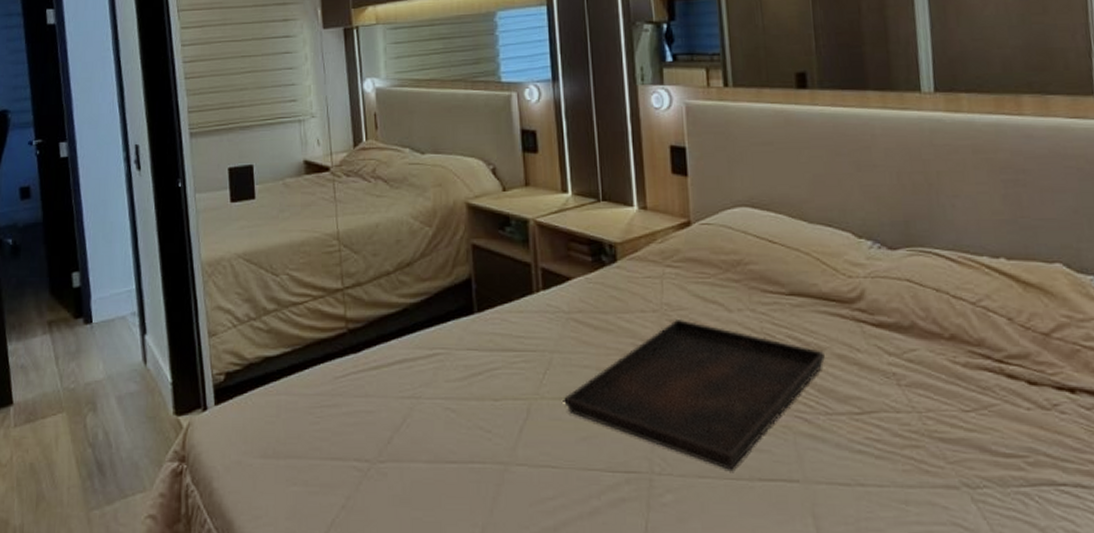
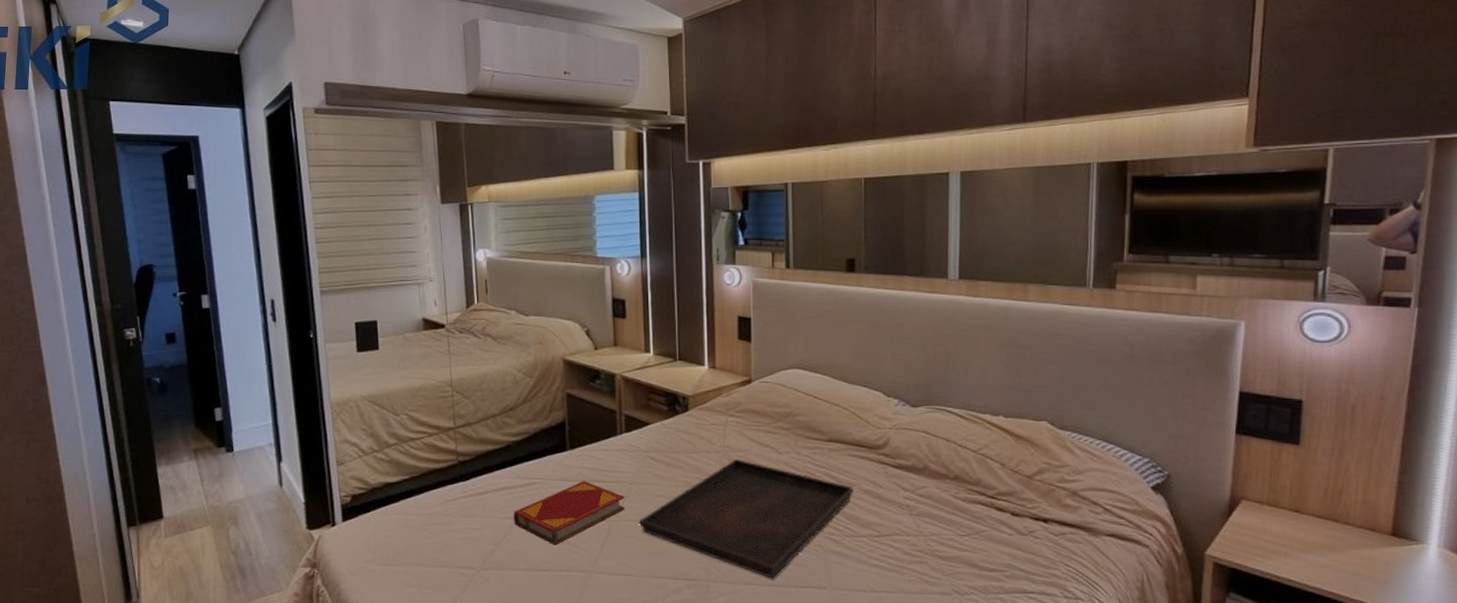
hardback book: none [413,349,546,431] -> present [513,480,625,545]

